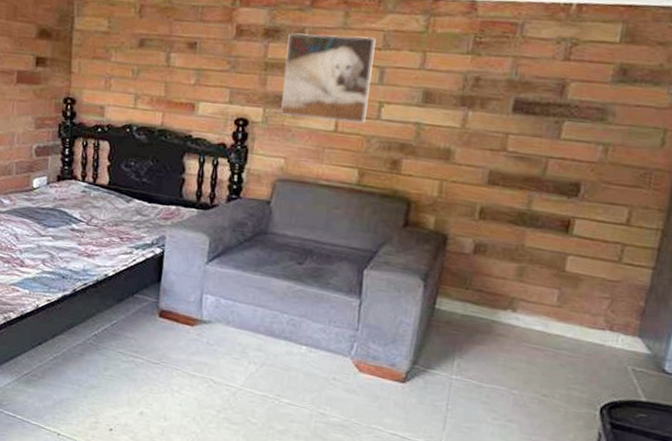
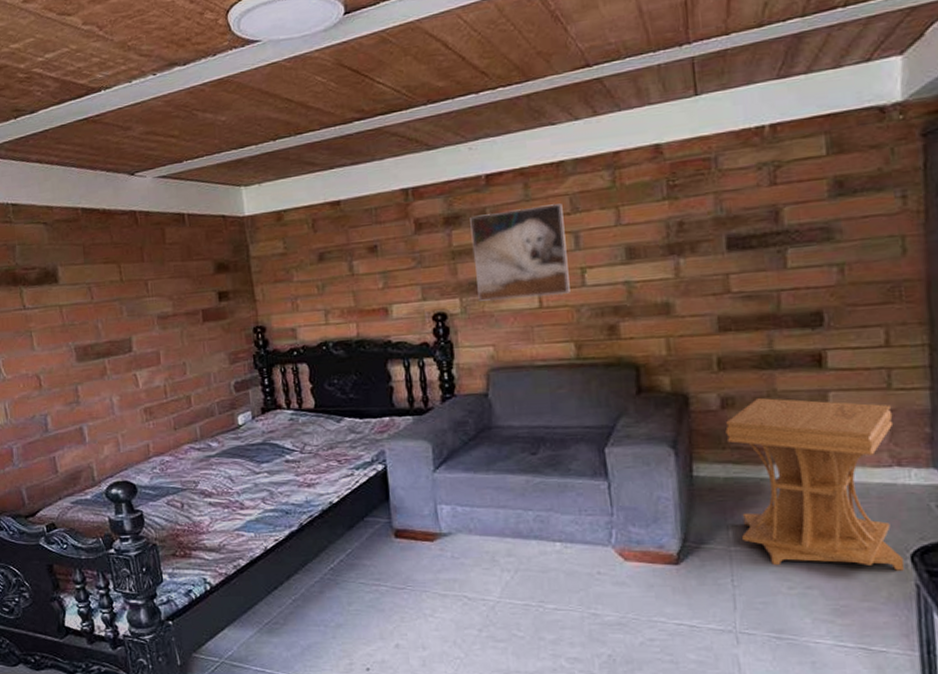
side table: none [464,249,618,420] -> present [725,397,905,571]

